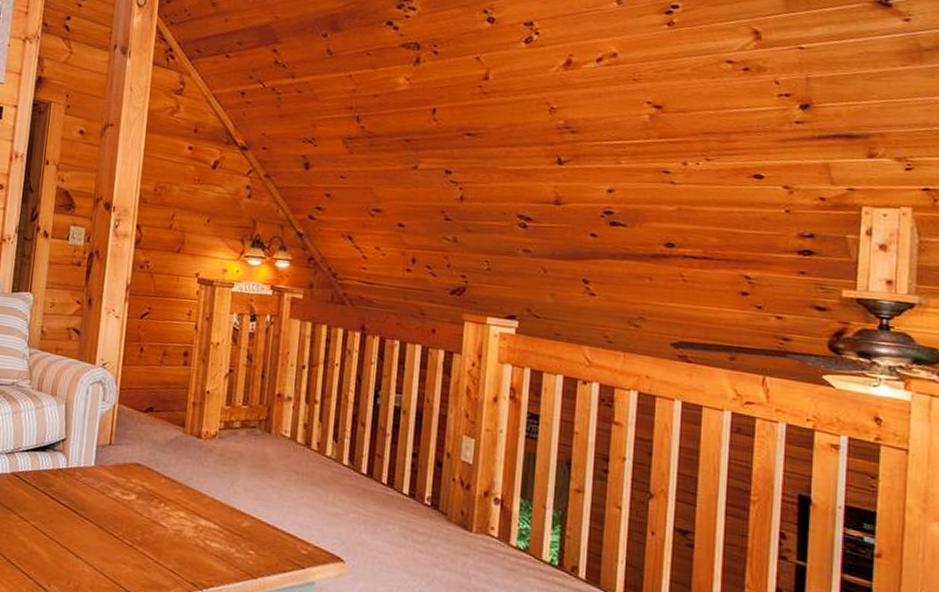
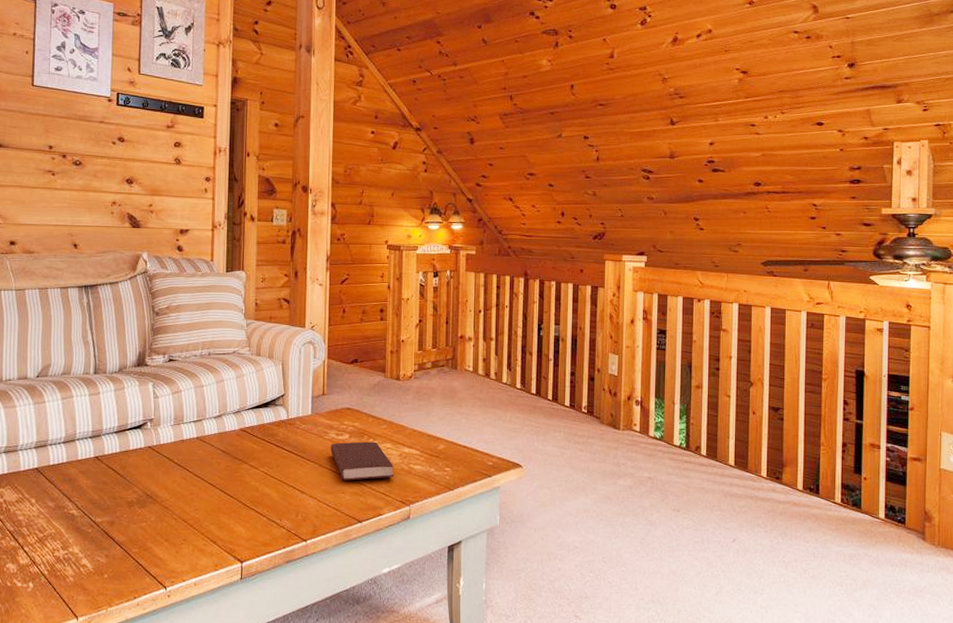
book: none [113,503,187,553] -> present [330,441,394,481]

